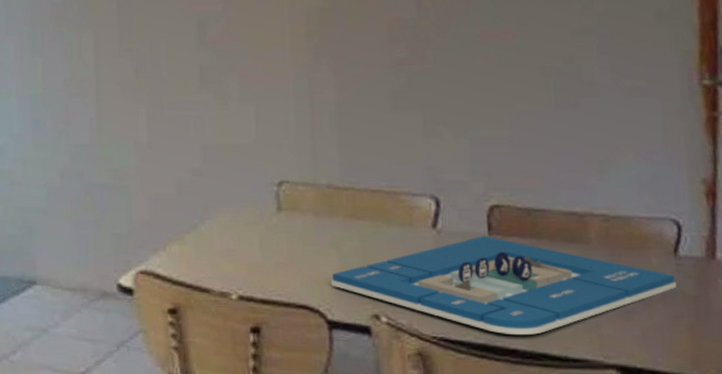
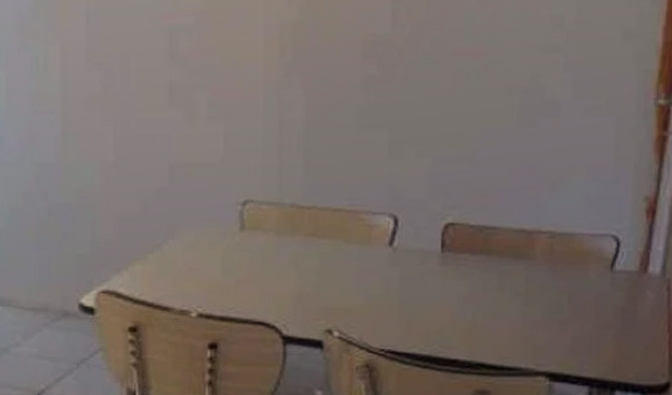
architectural model: present [330,235,676,335] -> none [287,252,609,346]

